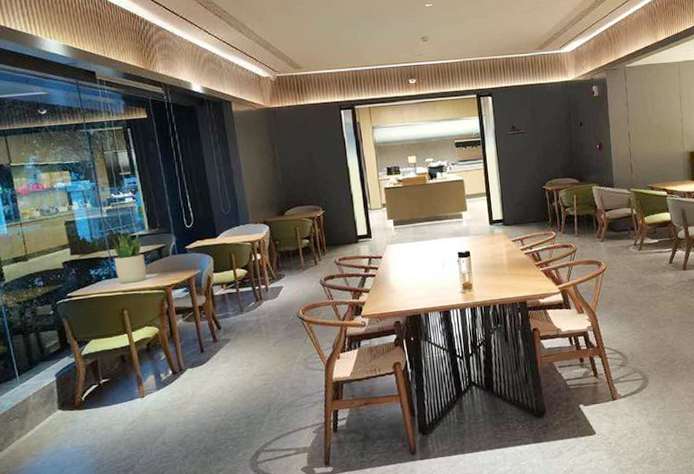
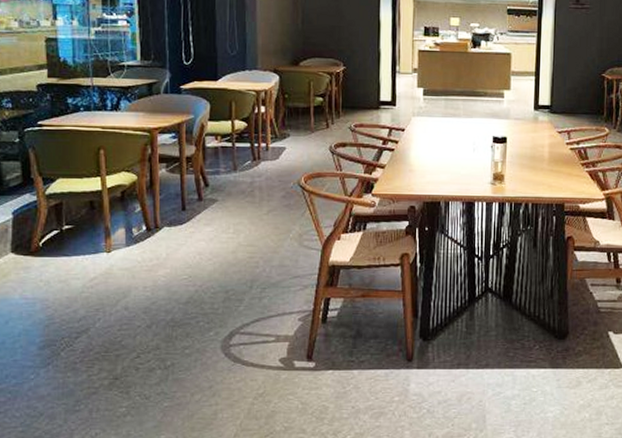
planter: present [112,230,147,284] -> none [96,60,132,119]

